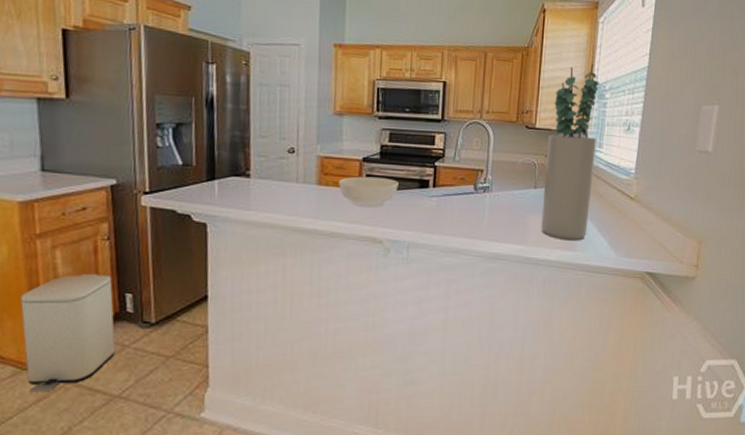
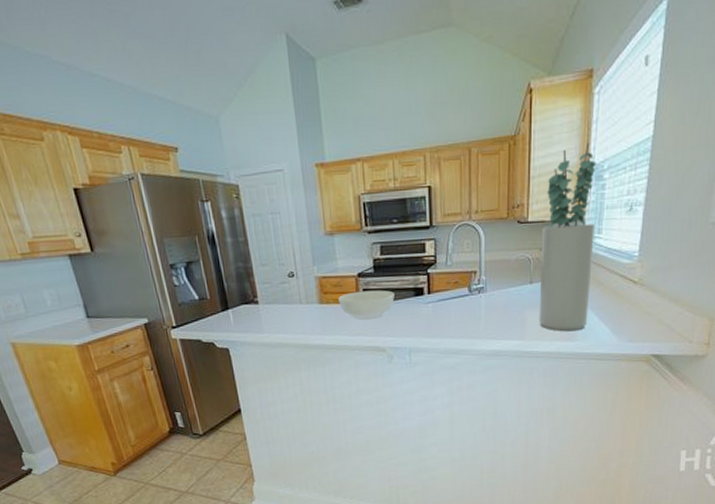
pedal bin: present [20,273,116,393] -> none [96,398,177,493]

